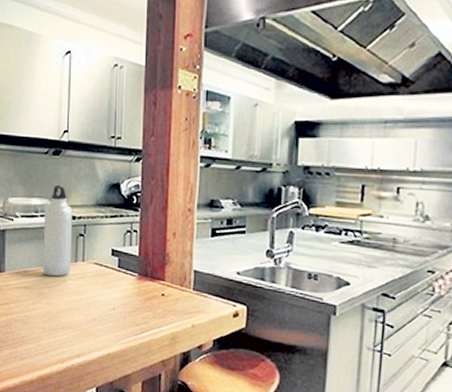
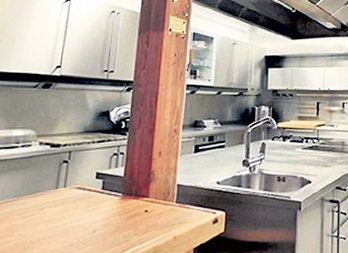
water bottle: present [43,184,73,277] -> none [17,115,58,206]

